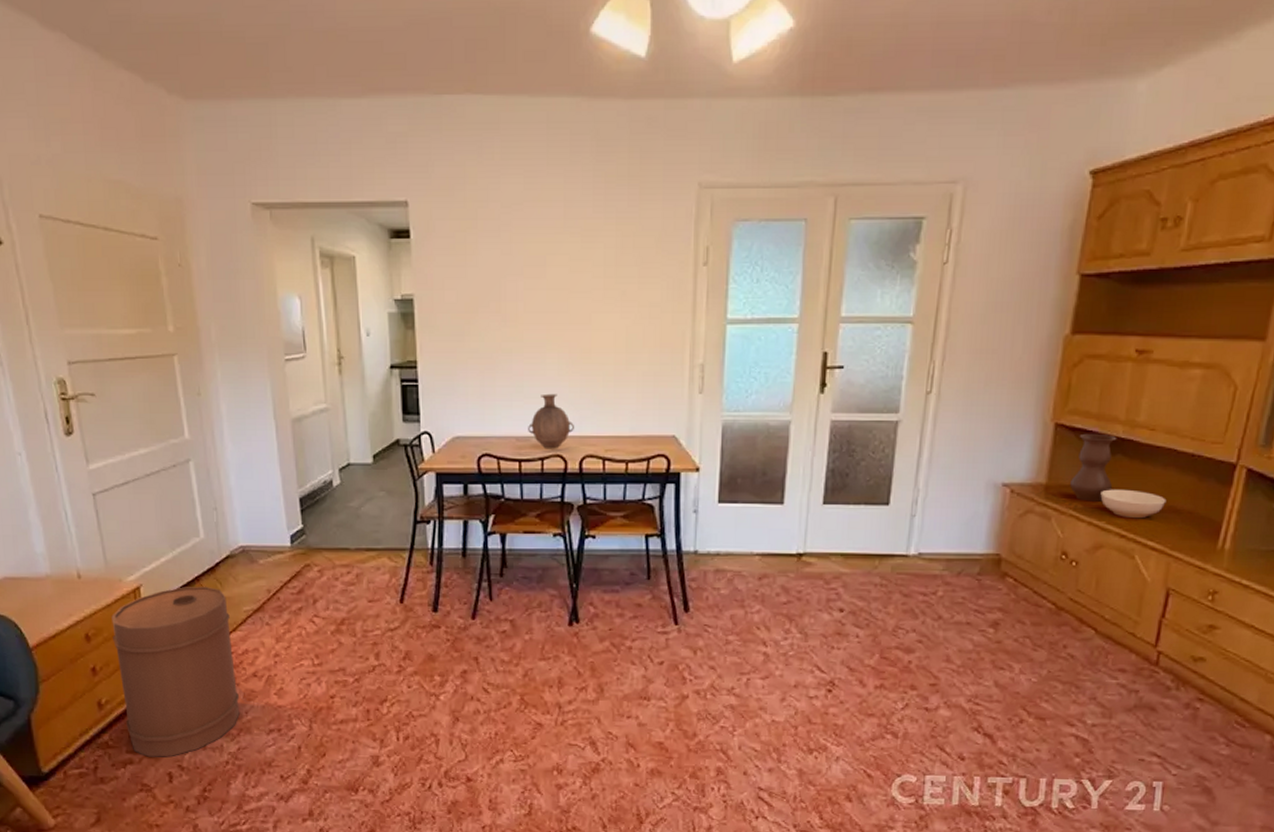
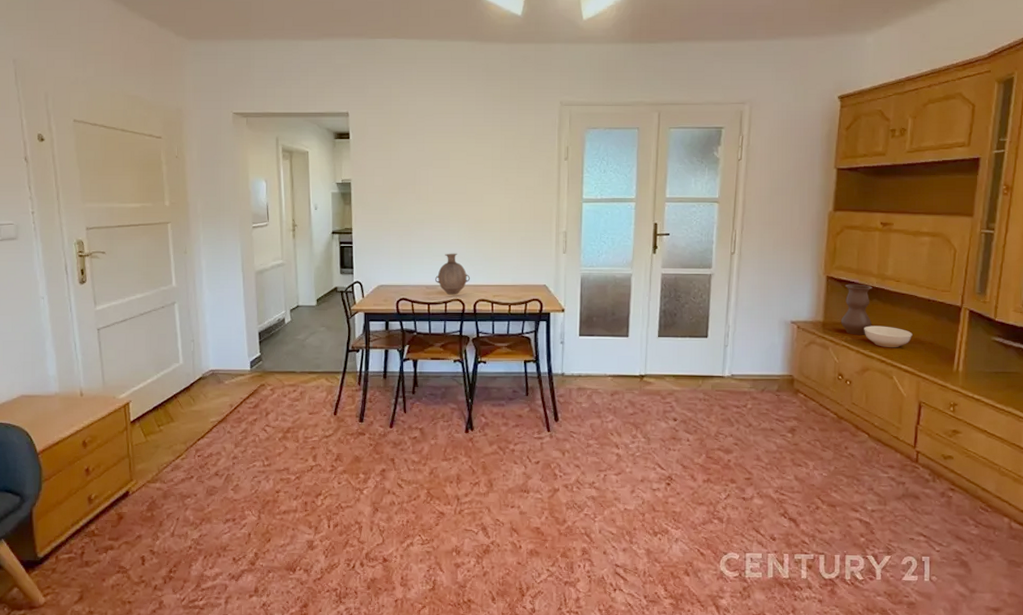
basket: present [111,587,240,757] -> none [105,402,204,544]

